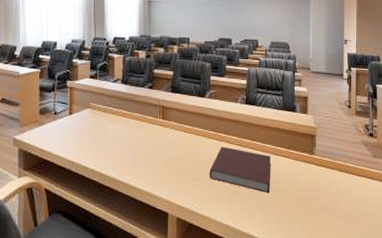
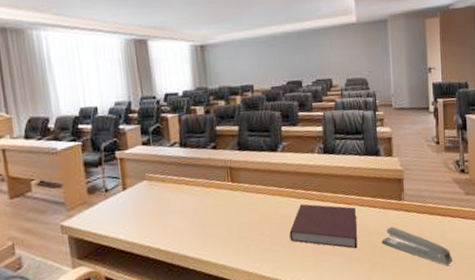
stapler: none [292,177,358,221] -> present [381,226,453,266]

